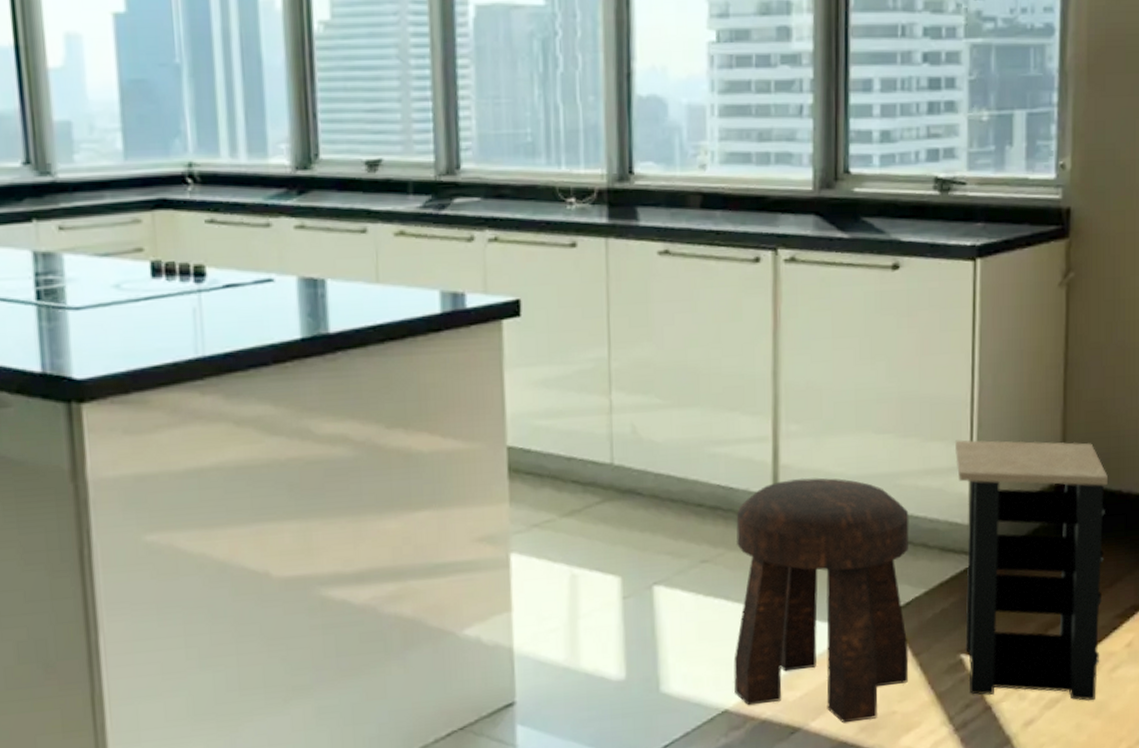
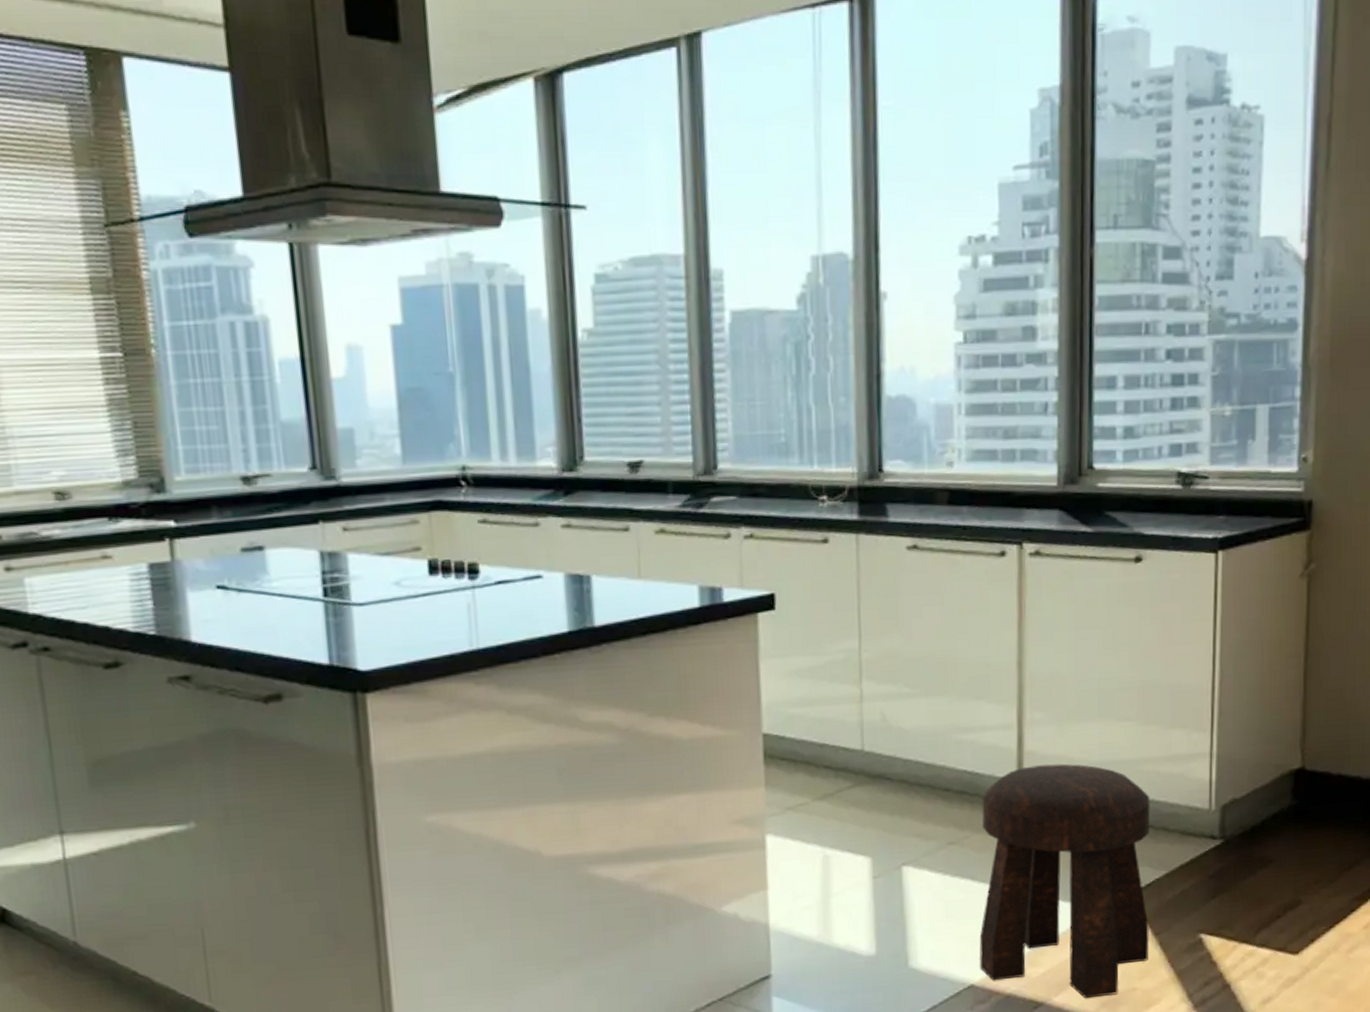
side table: present [955,439,1108,701] -> none [1196,726,1347,980]

